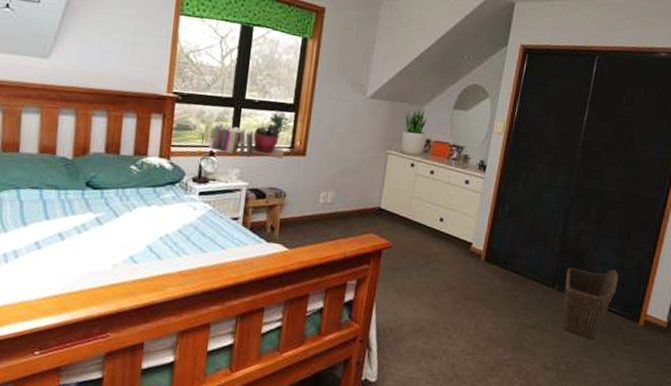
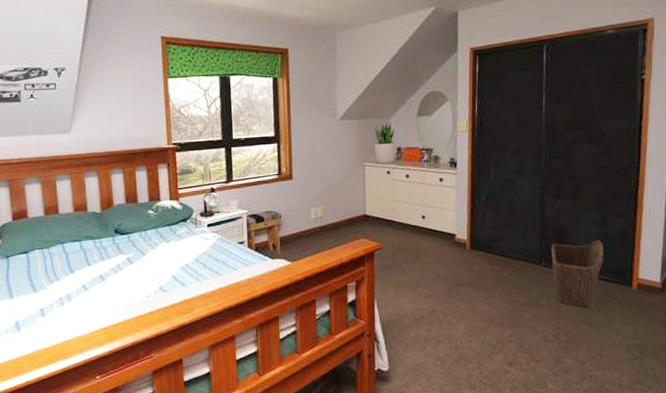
books: present [208,123,254,157] -> none [208,163,247,188]
succulent plant: present [251,109,290,159] -> none [245,143,274,186]

